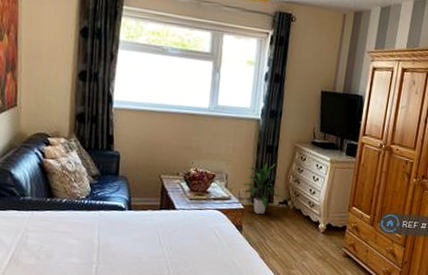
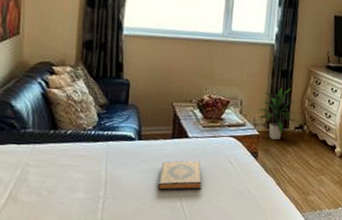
hardback book: none [147,231,189,260] -> present [158,160,202,190]

